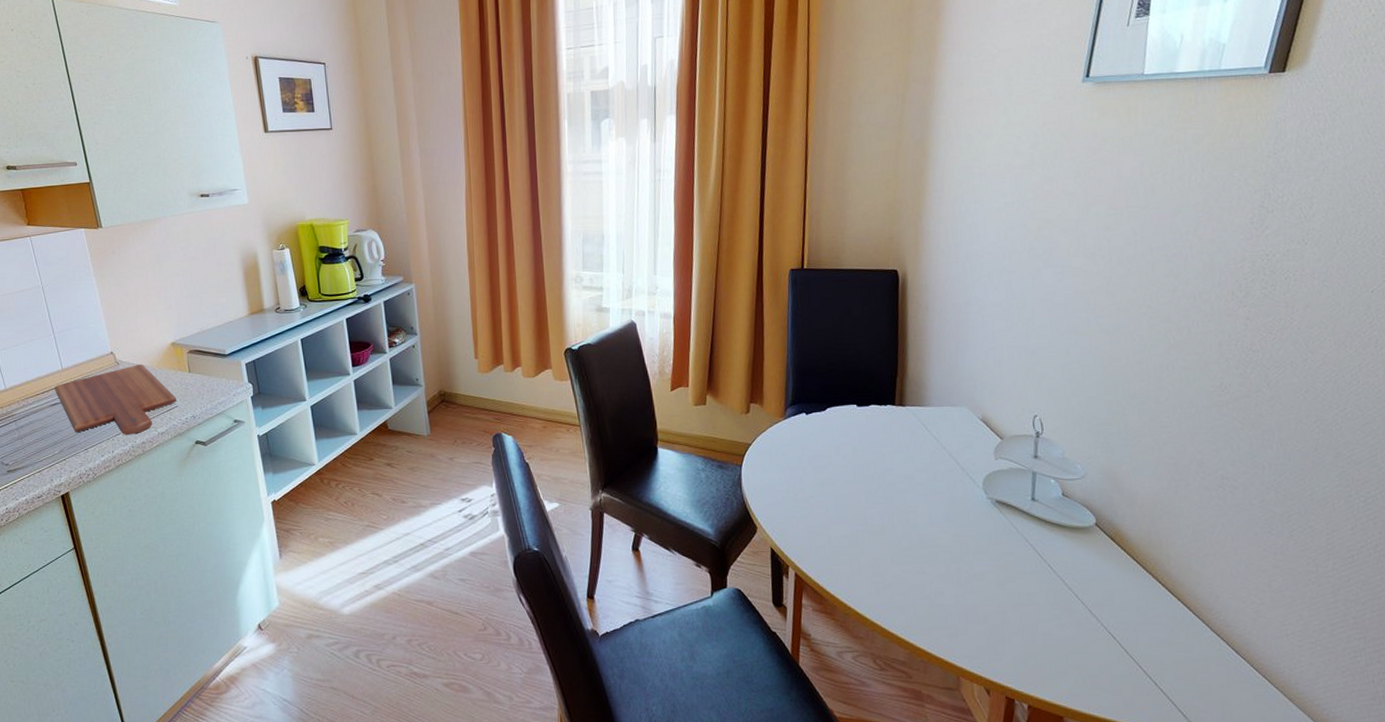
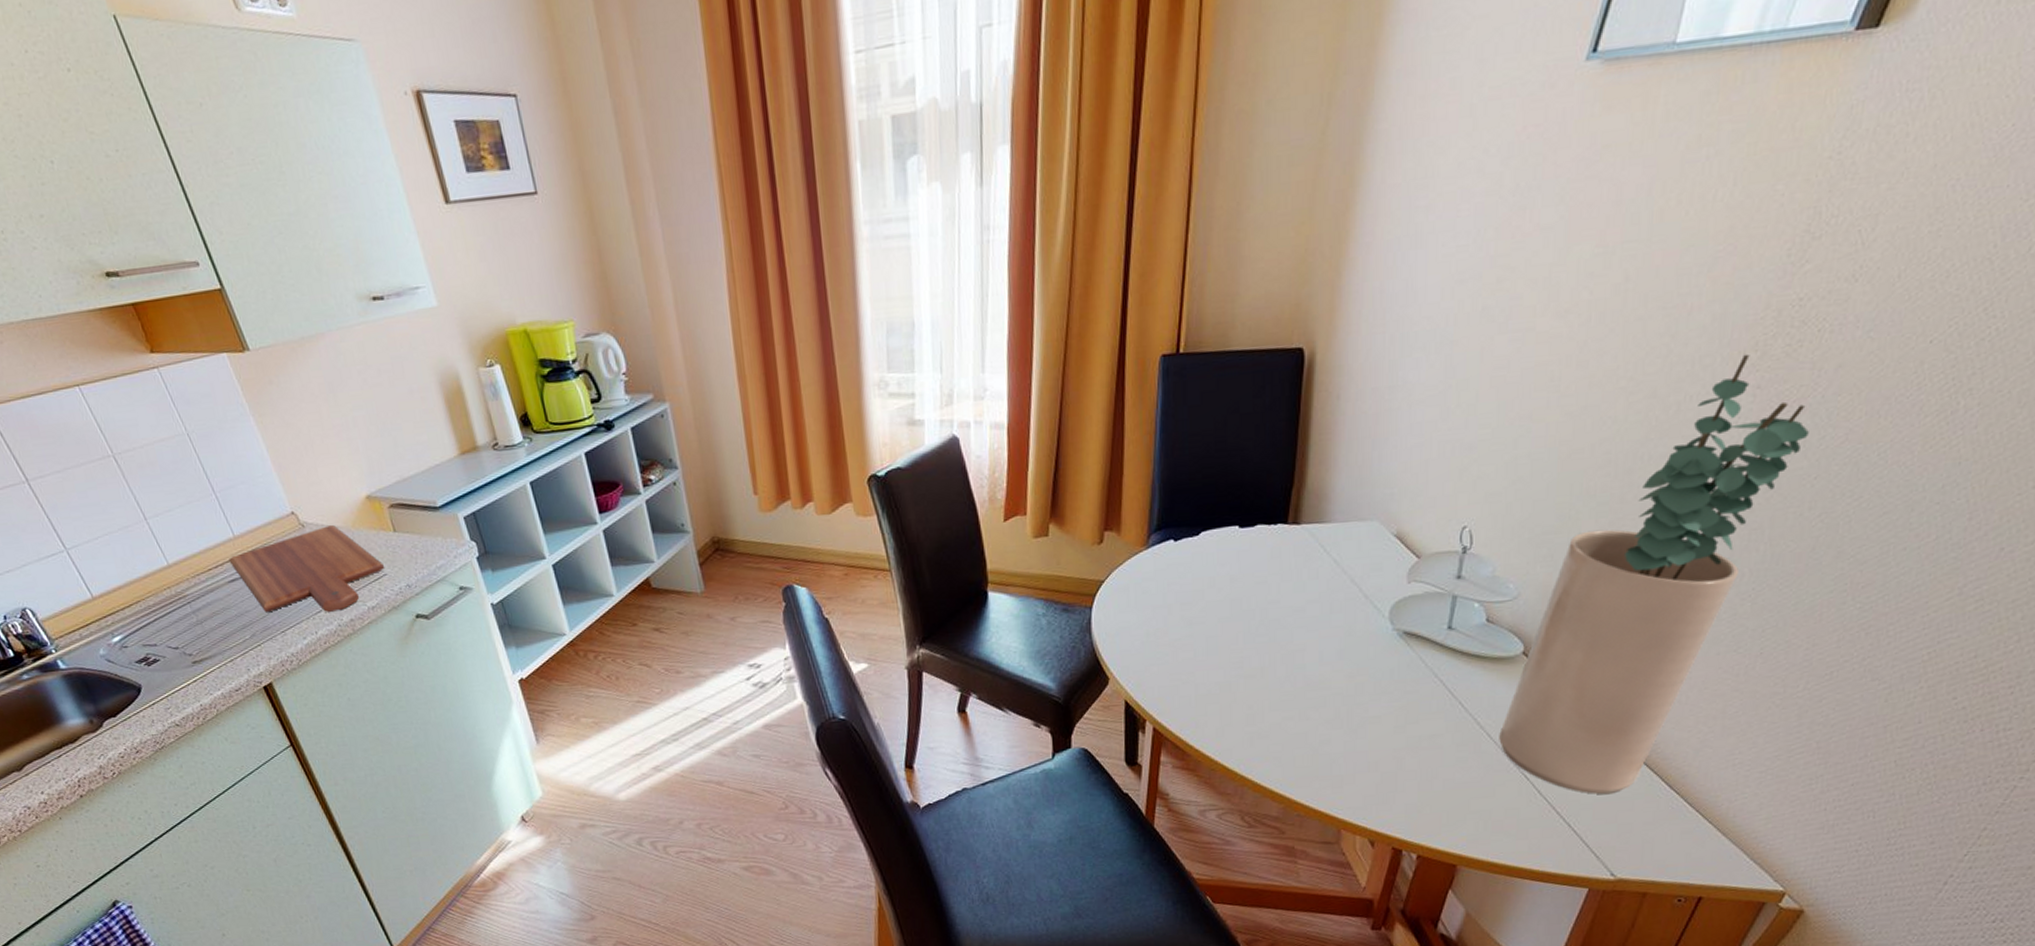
vase: none [1085,293,1294,656] -> present [1499,354,1809,794]

